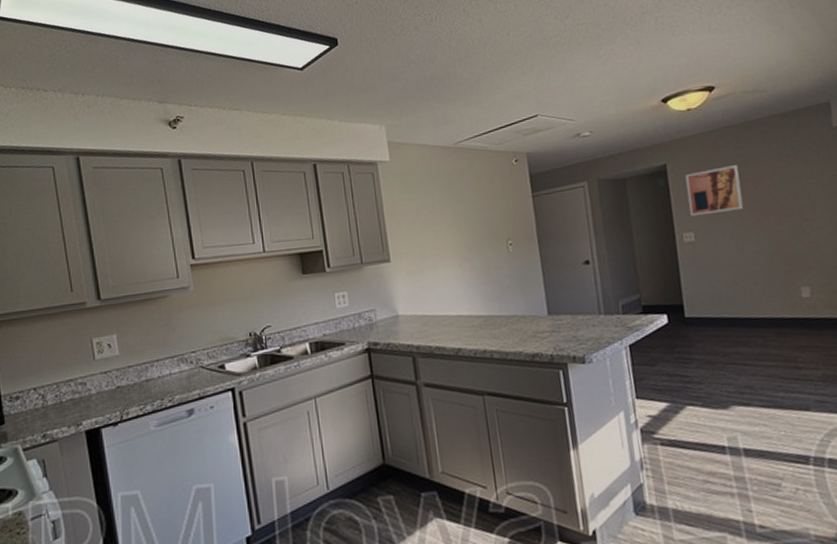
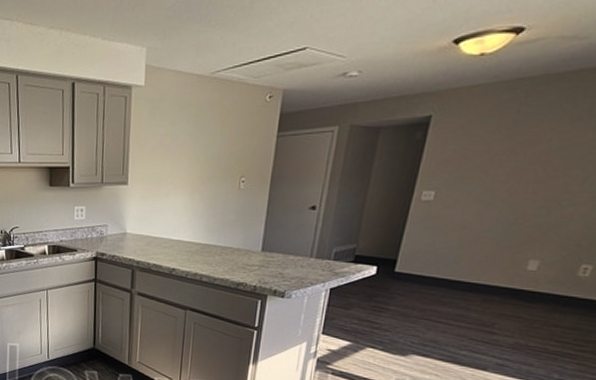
wall art: present [685,165,744,217] -> none [438,124,515,175]

